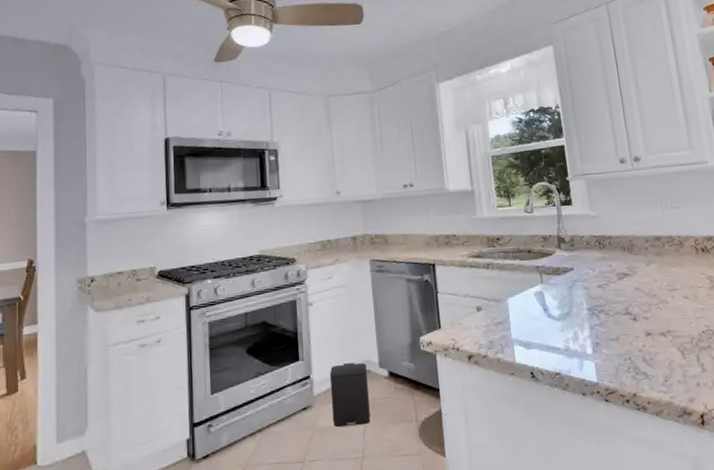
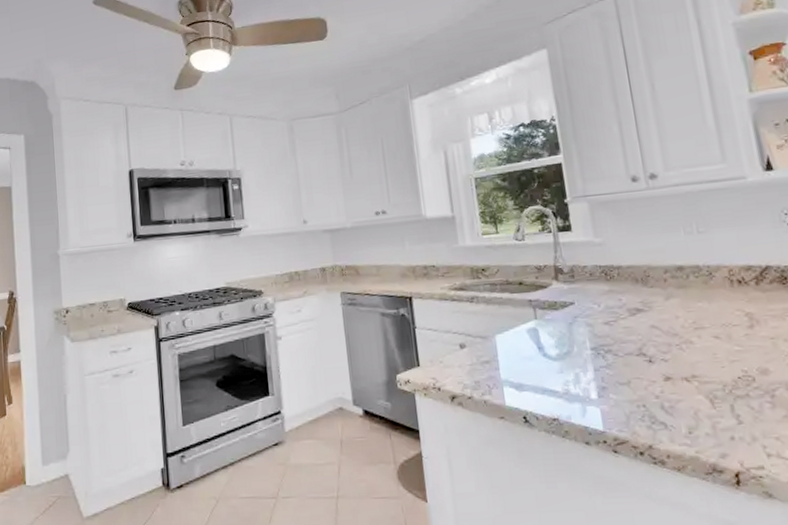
pedal bin: present [329,362,371,427] -> none [300,398,345,464]

